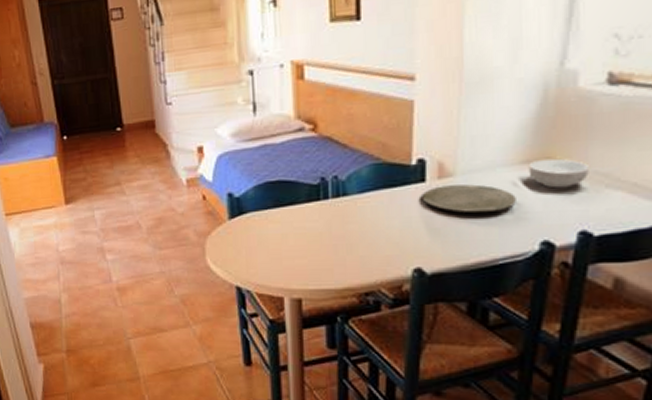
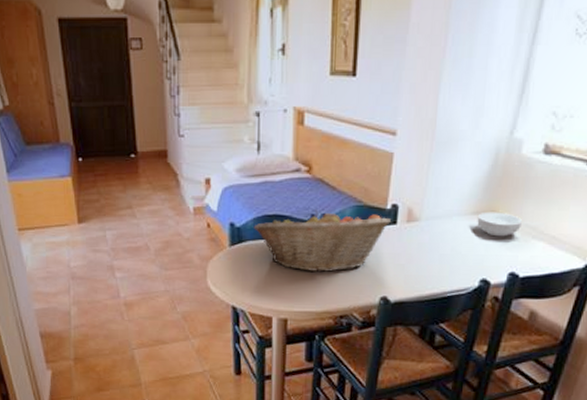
fruit basket: none [254,171,418,244] -> present [253,209,391,273]
plate: present [422,184,516,214] -> none [392,228,466,254]

